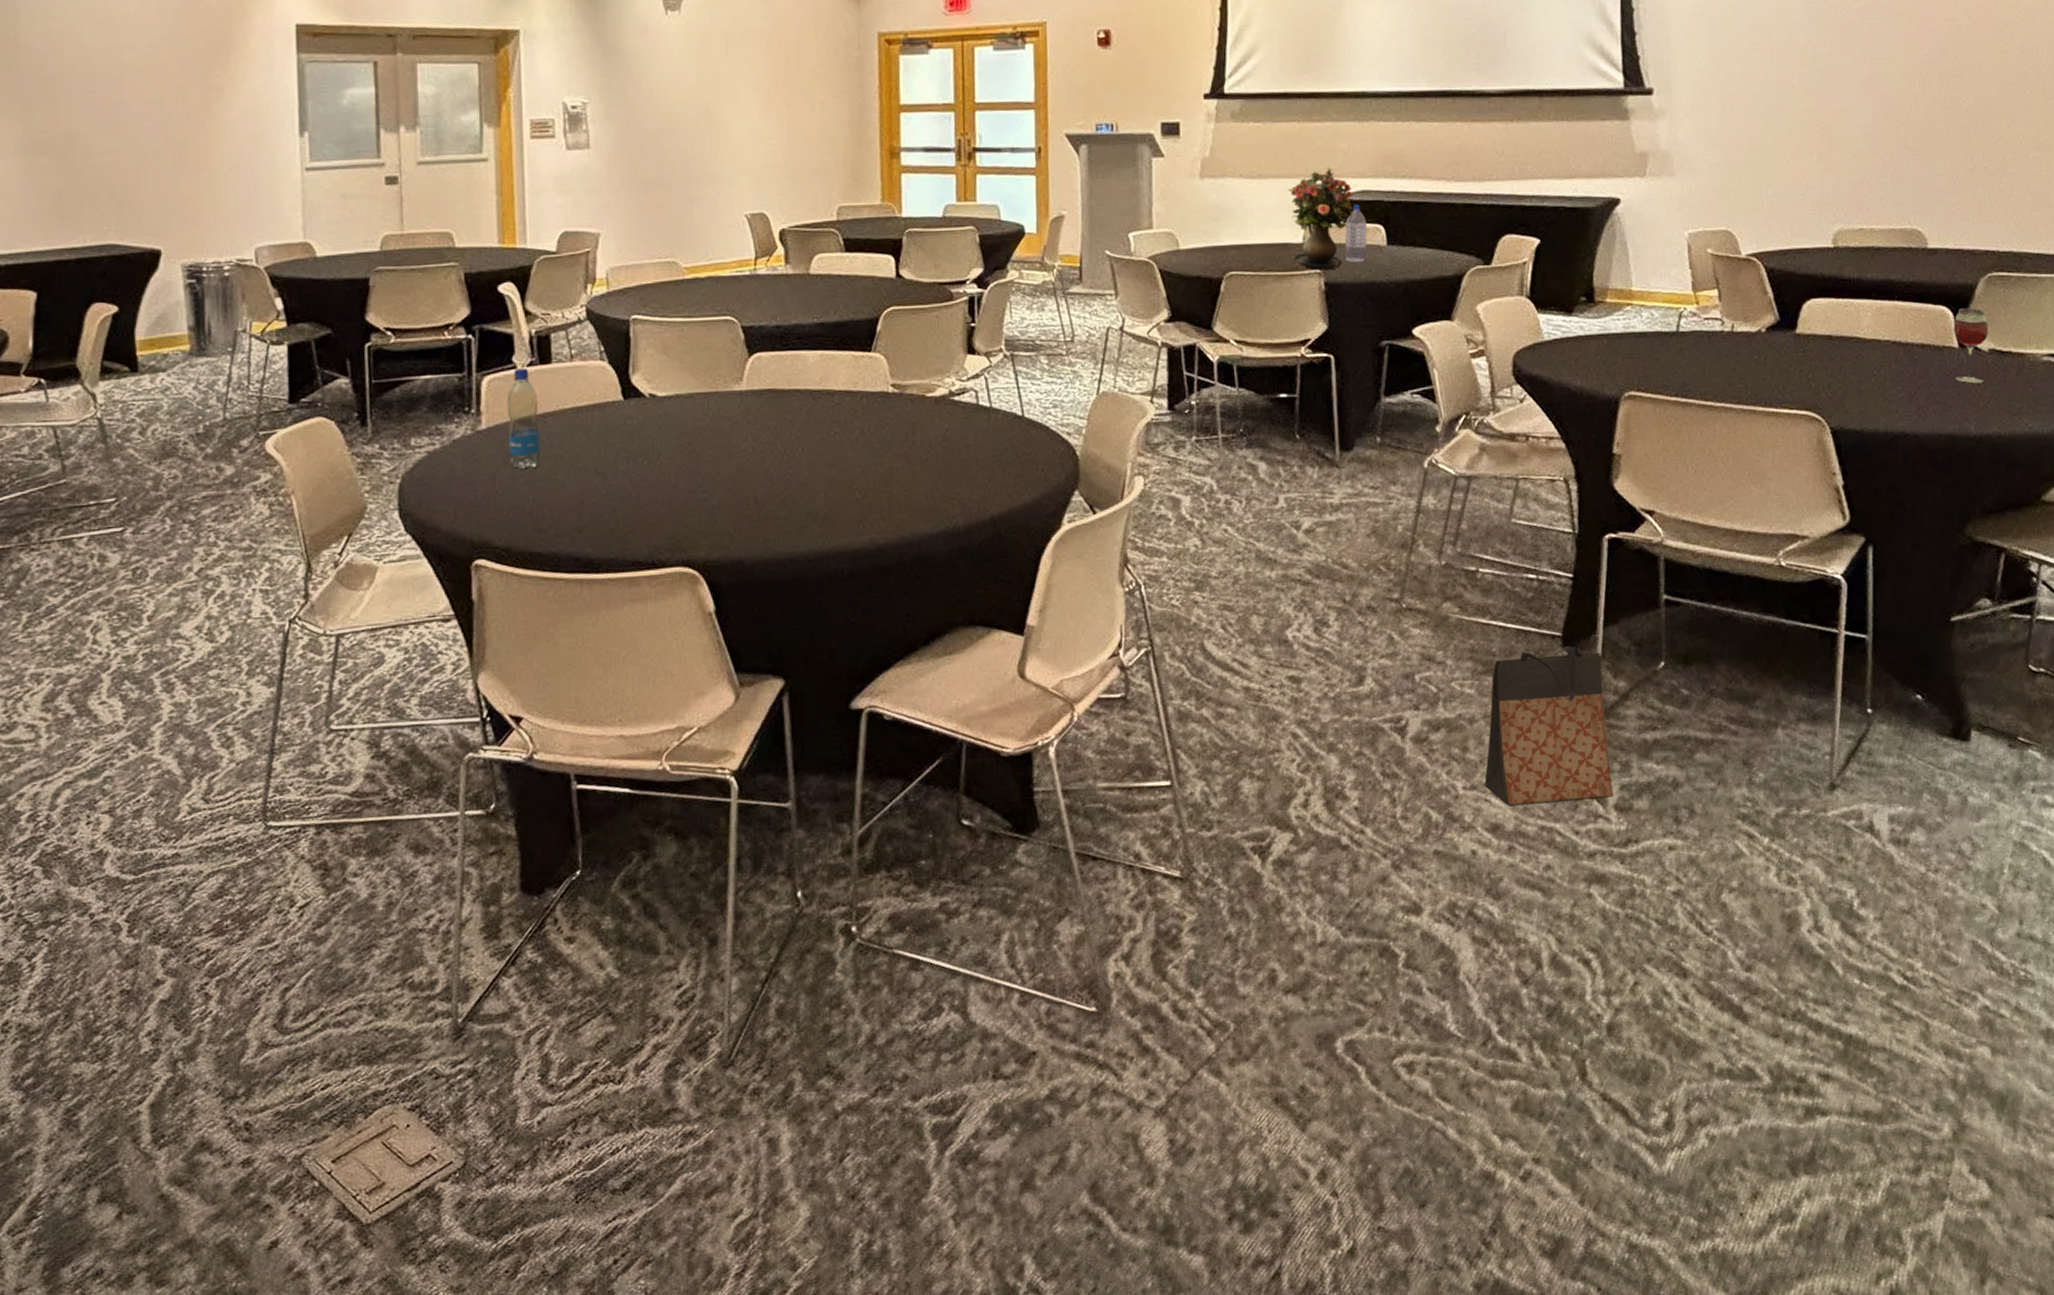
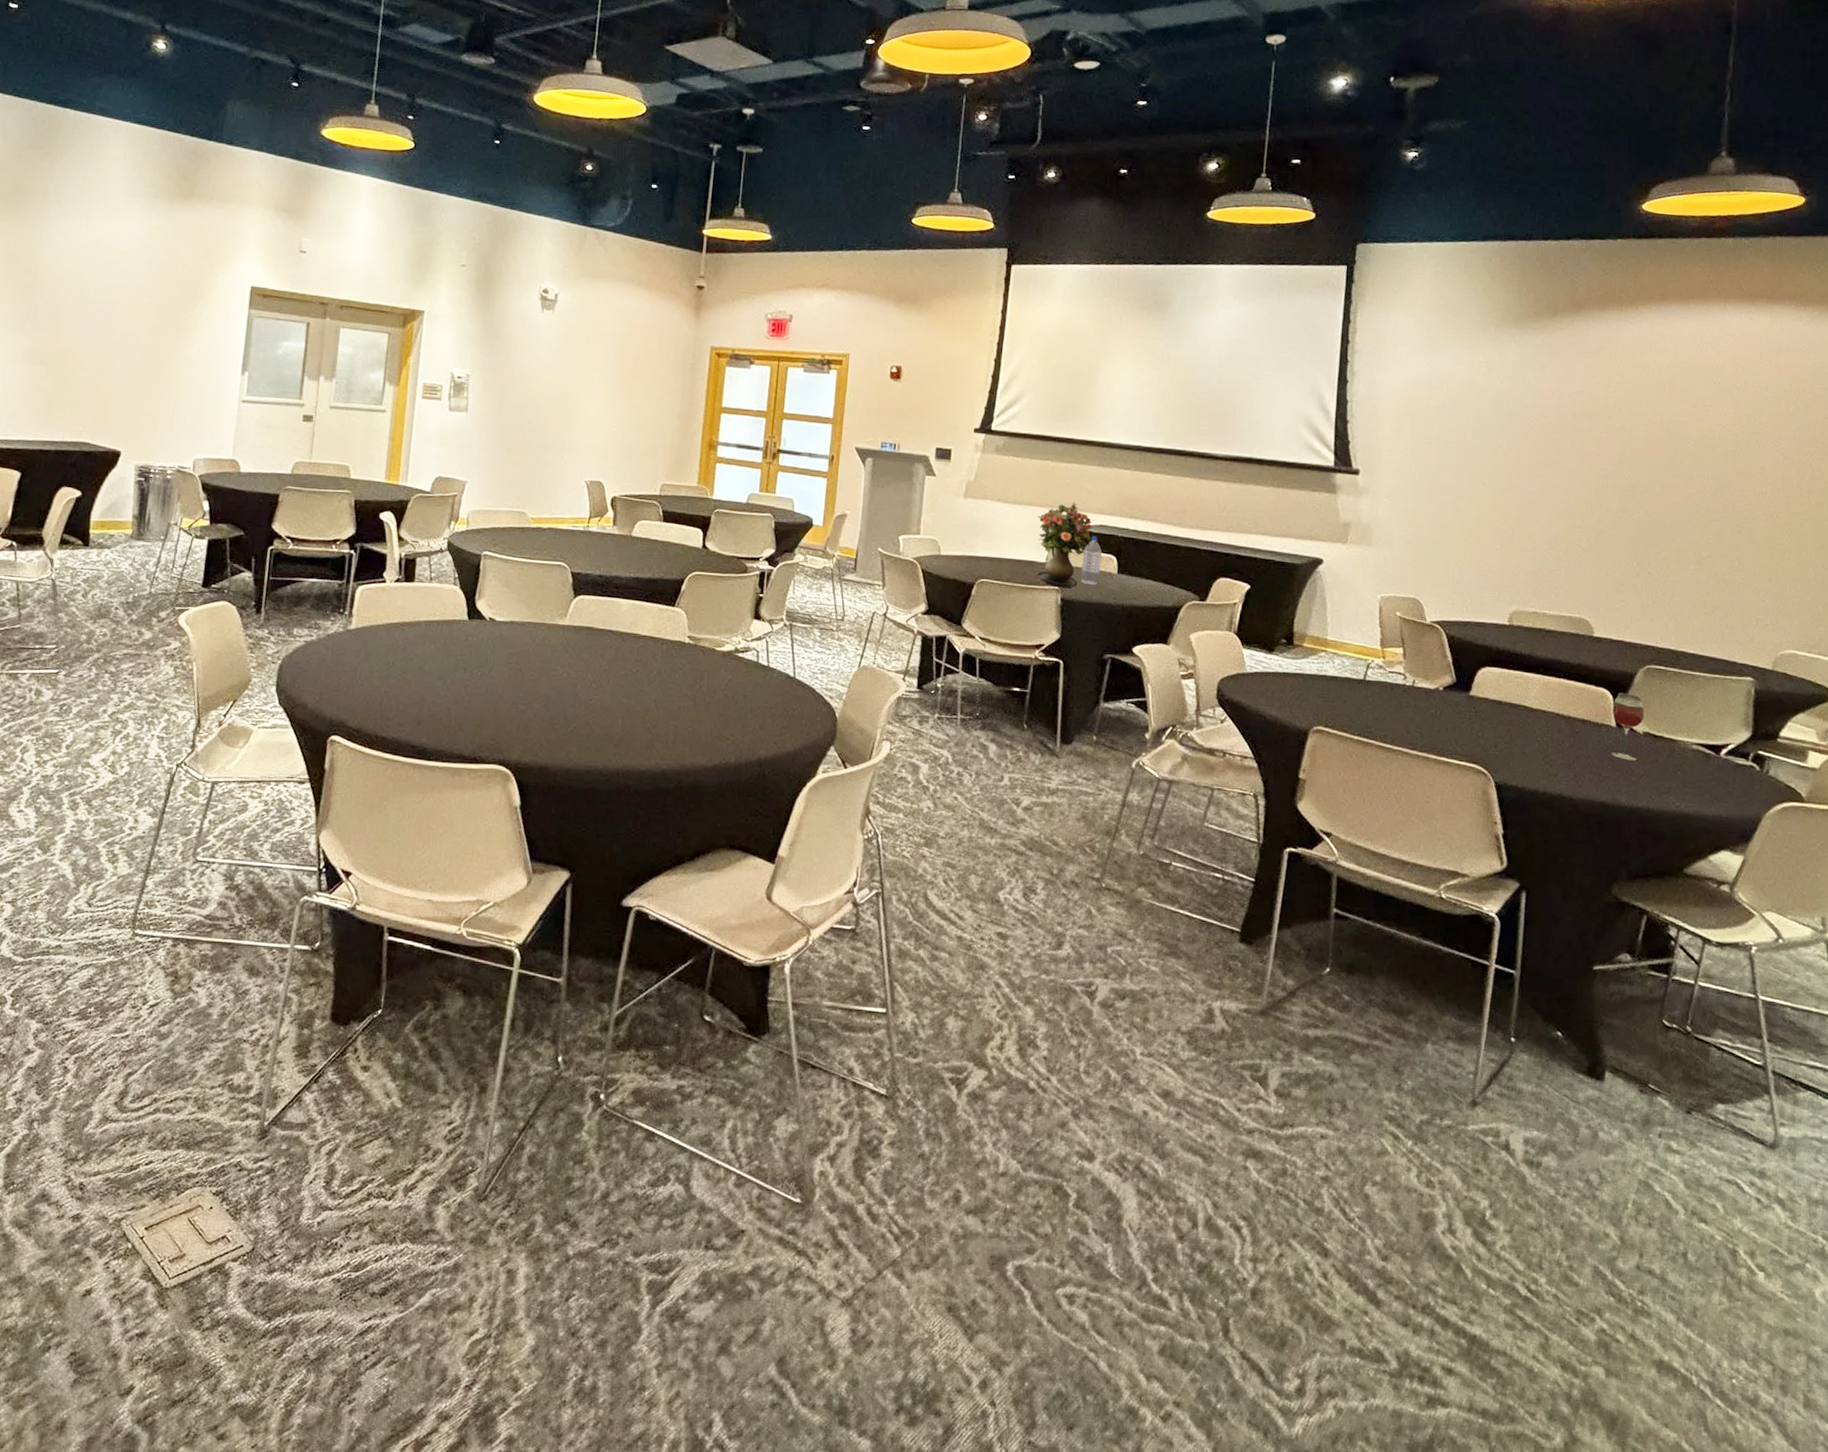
bottle: present [506,367,541,470] -> none [370,582,400,667]
bag: present [1484,646,1614,805] -> none [1160,940,1275,1082]

